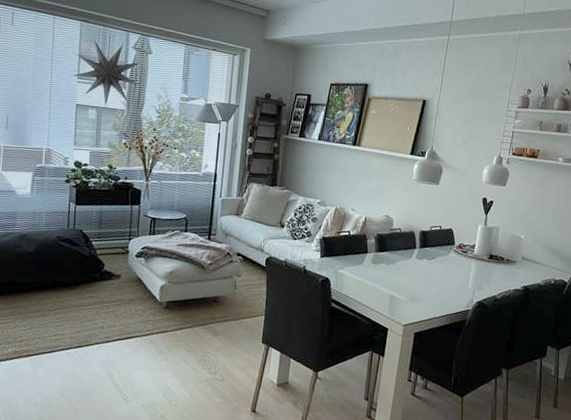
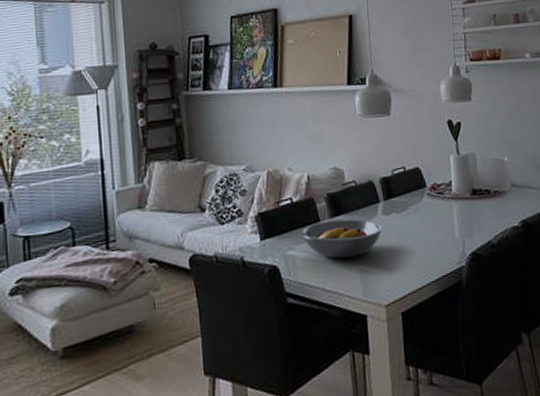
fruit bowl: none [351,253,414,285] -> present [300,219,383,259]

